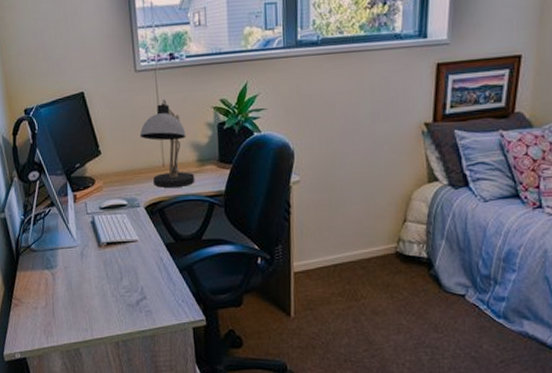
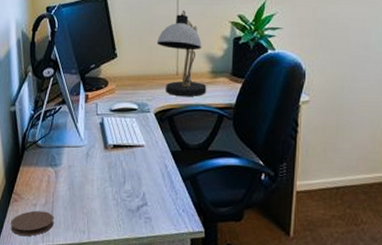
coaster: none [14,313,57,339] -> present [10,210,54,237]

